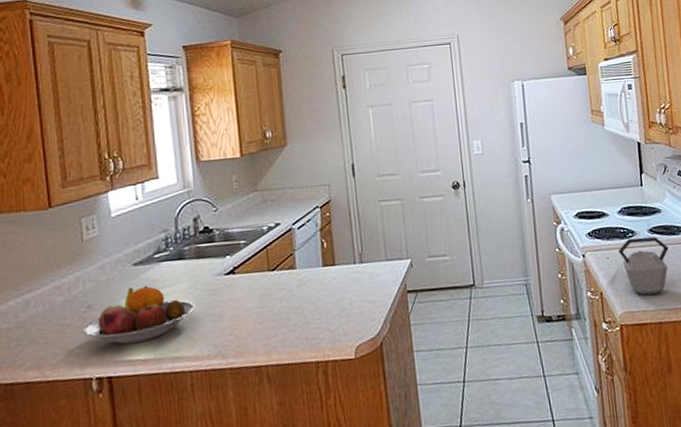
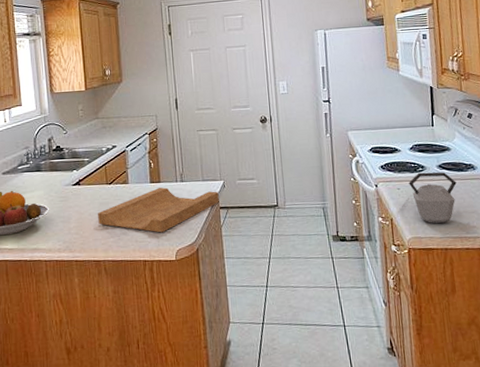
cutting board: none [258,271,406,327] -> present [98,187,219,233]

